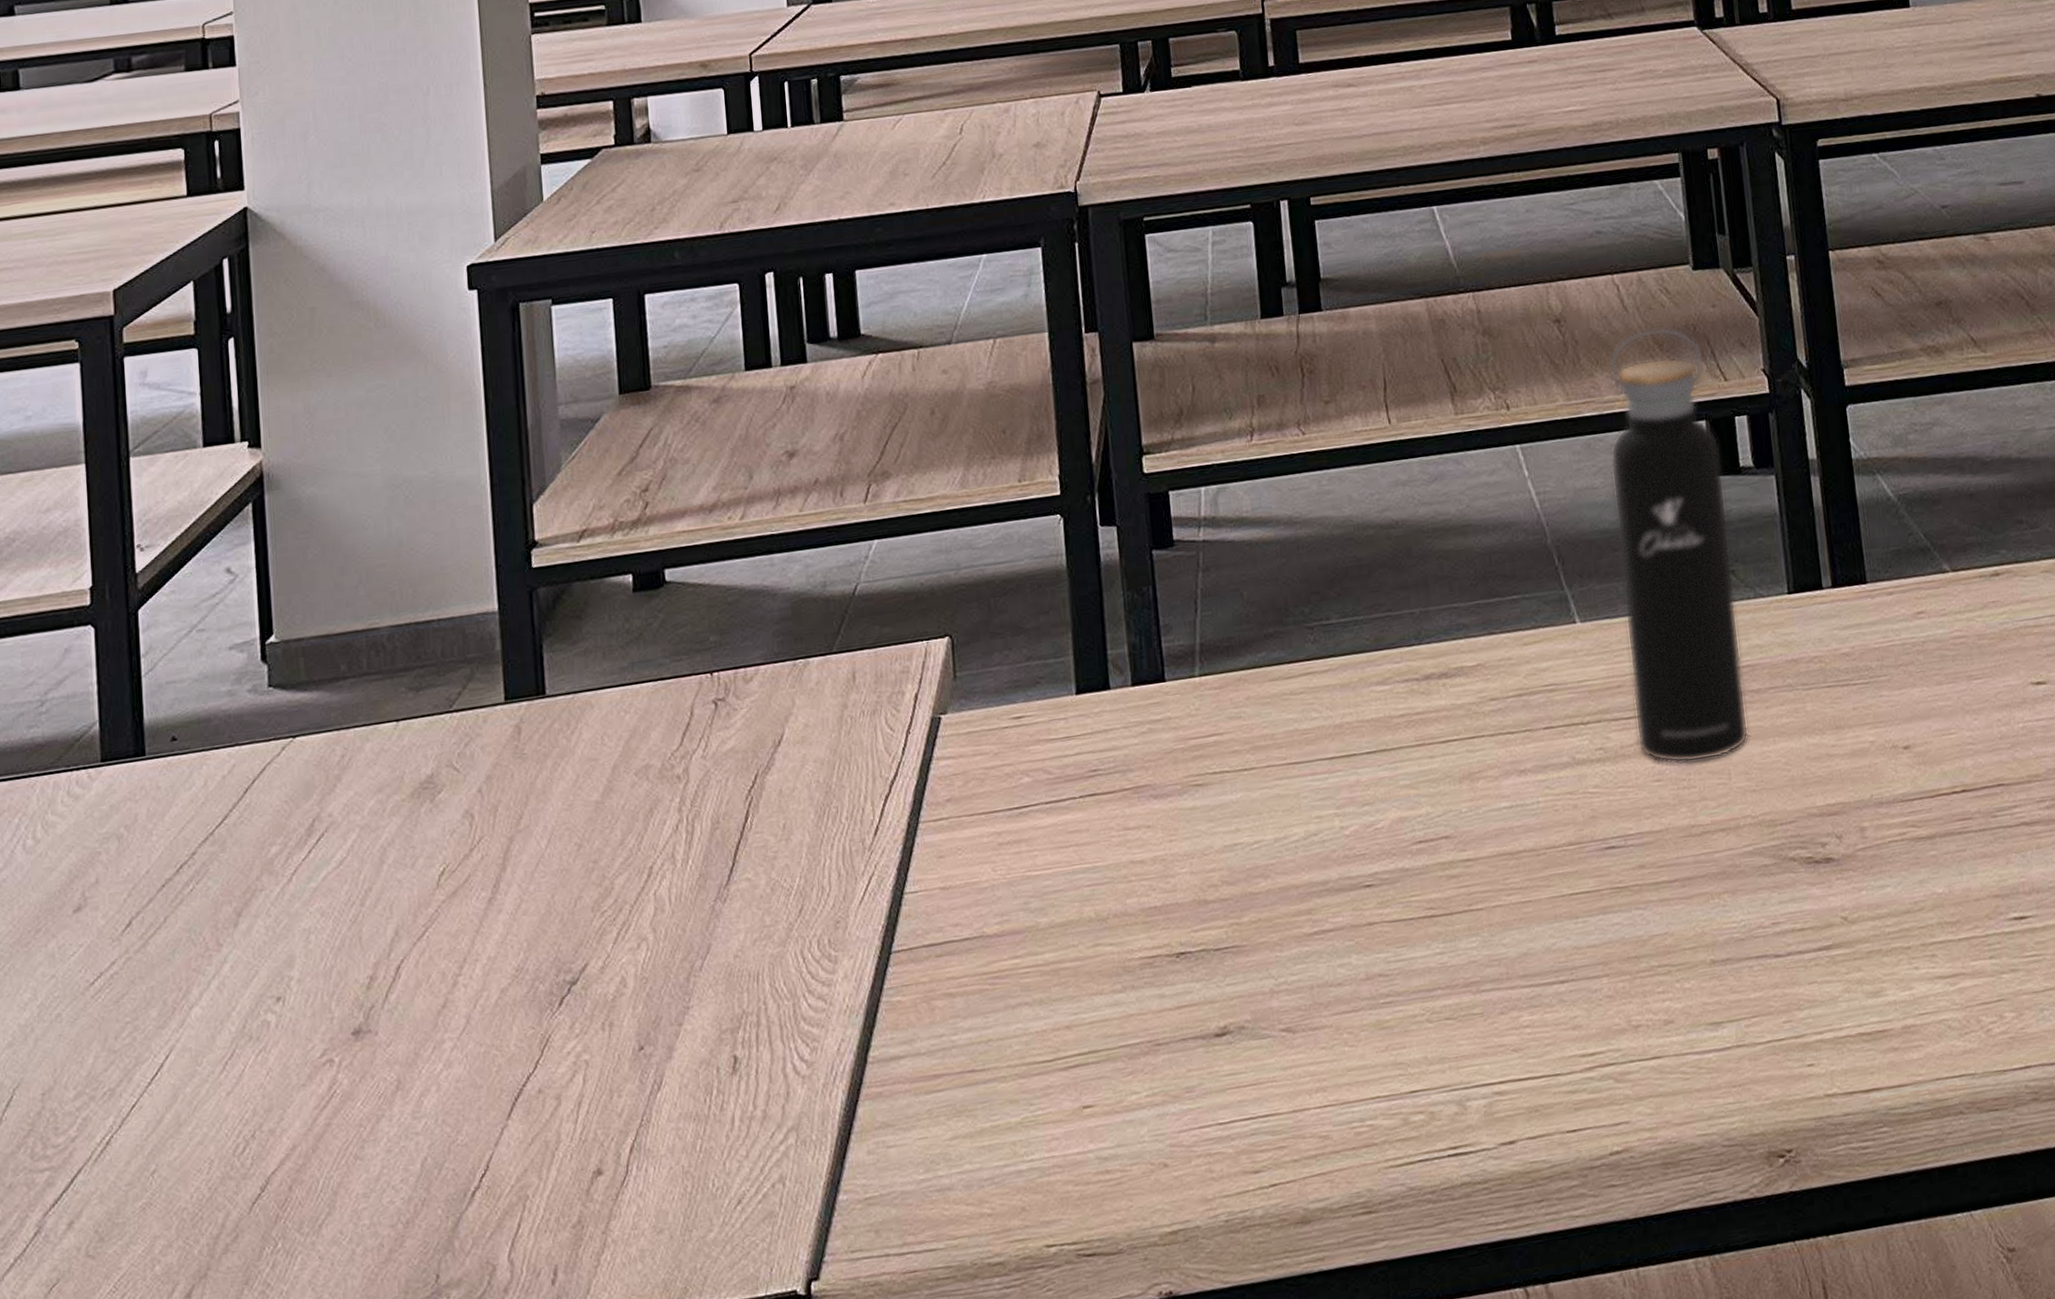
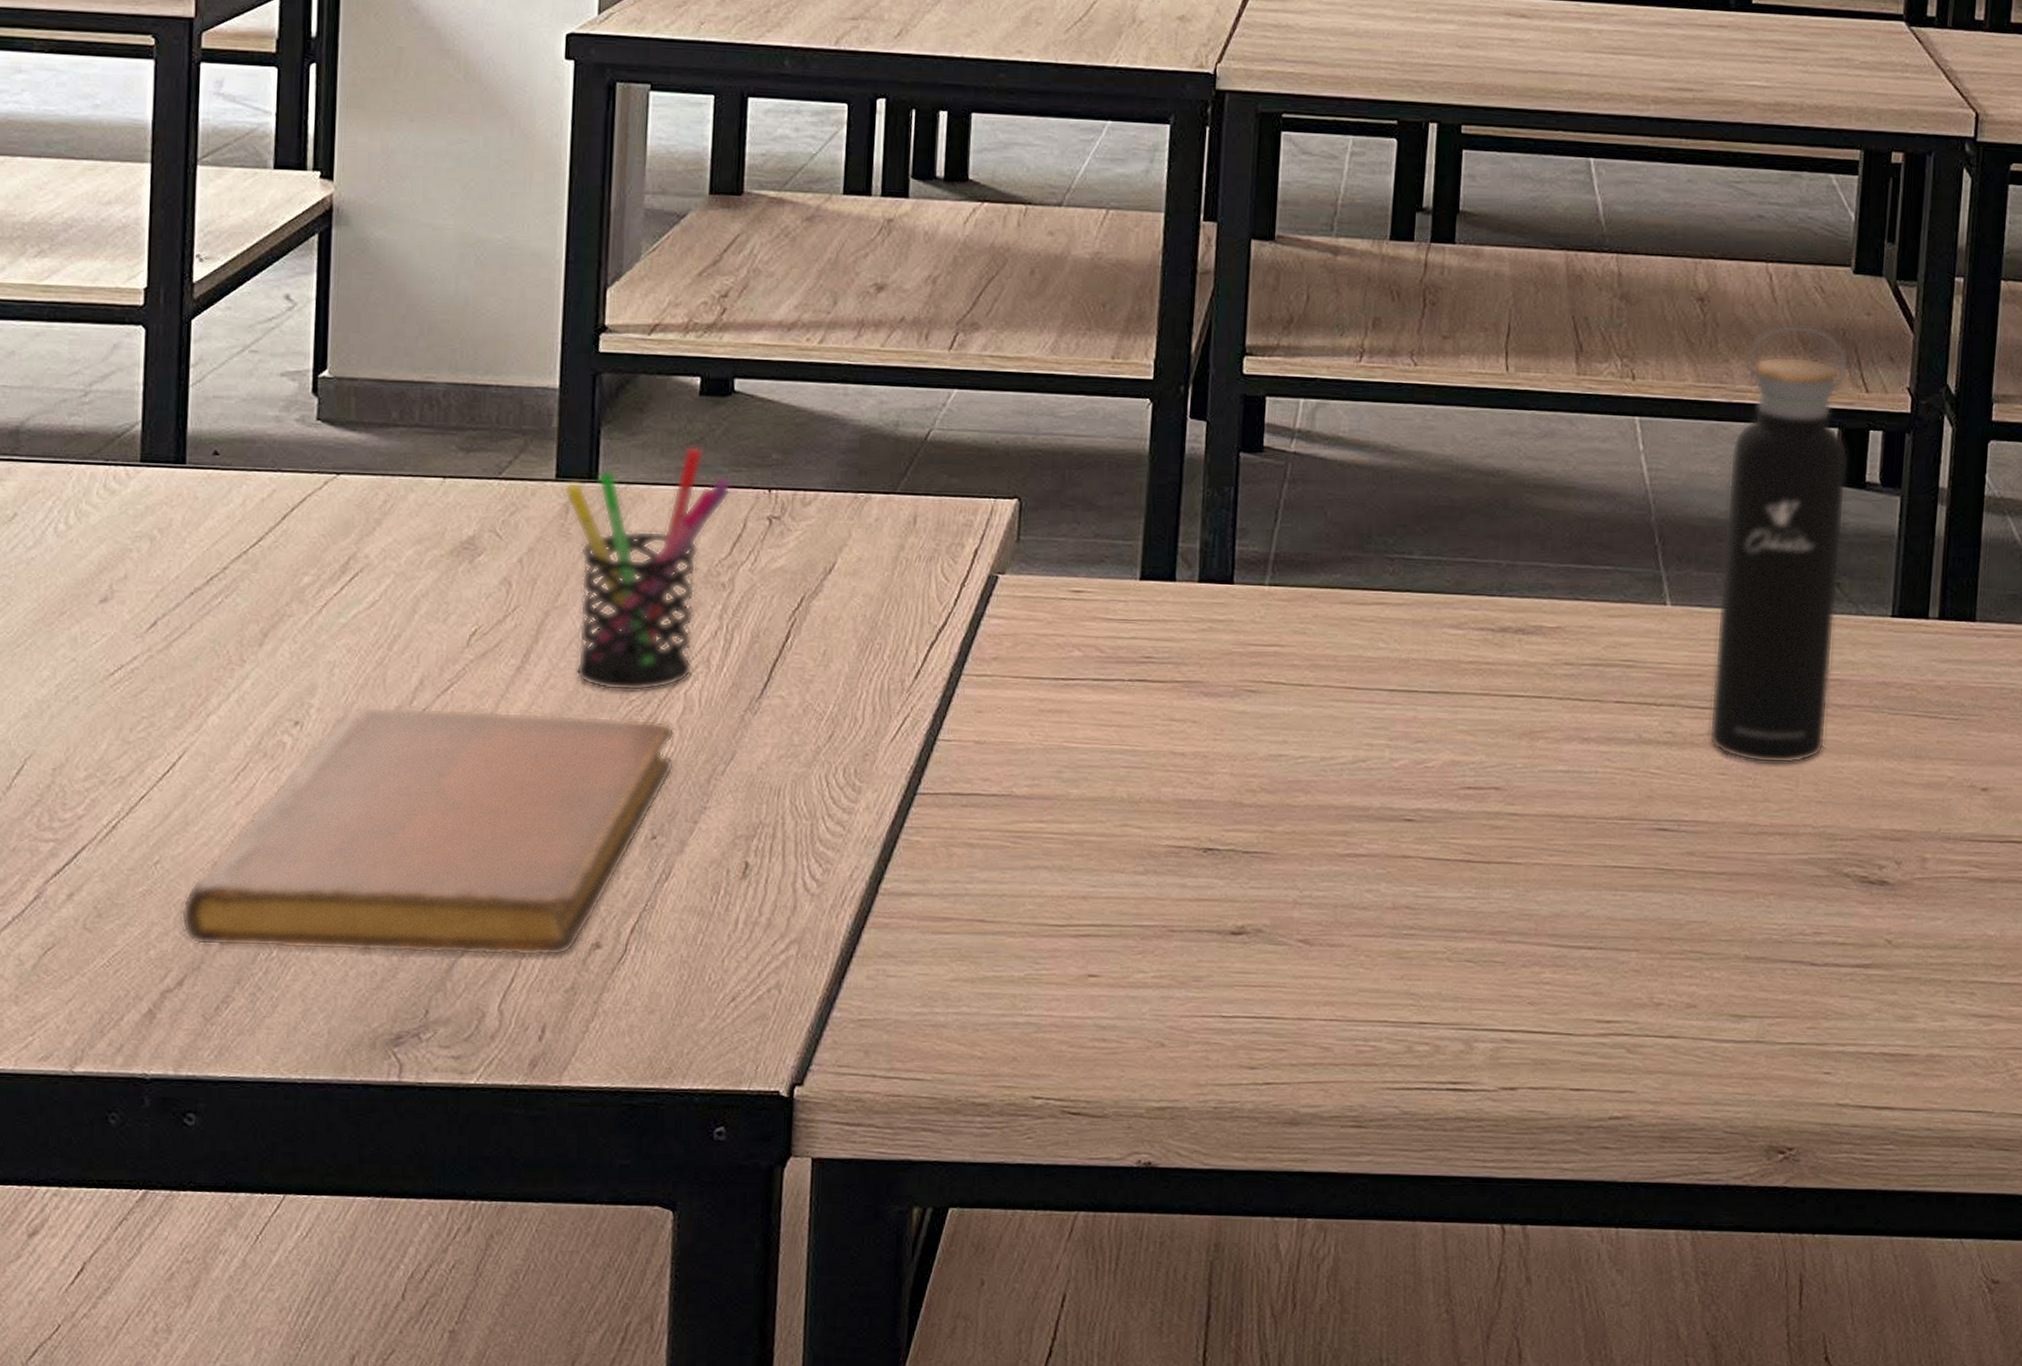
notebook: none [182,926,652,1251] -> present [180,706,675,957]
pen holder: none [513,643,676,906] -> present [563,446,733,692]

